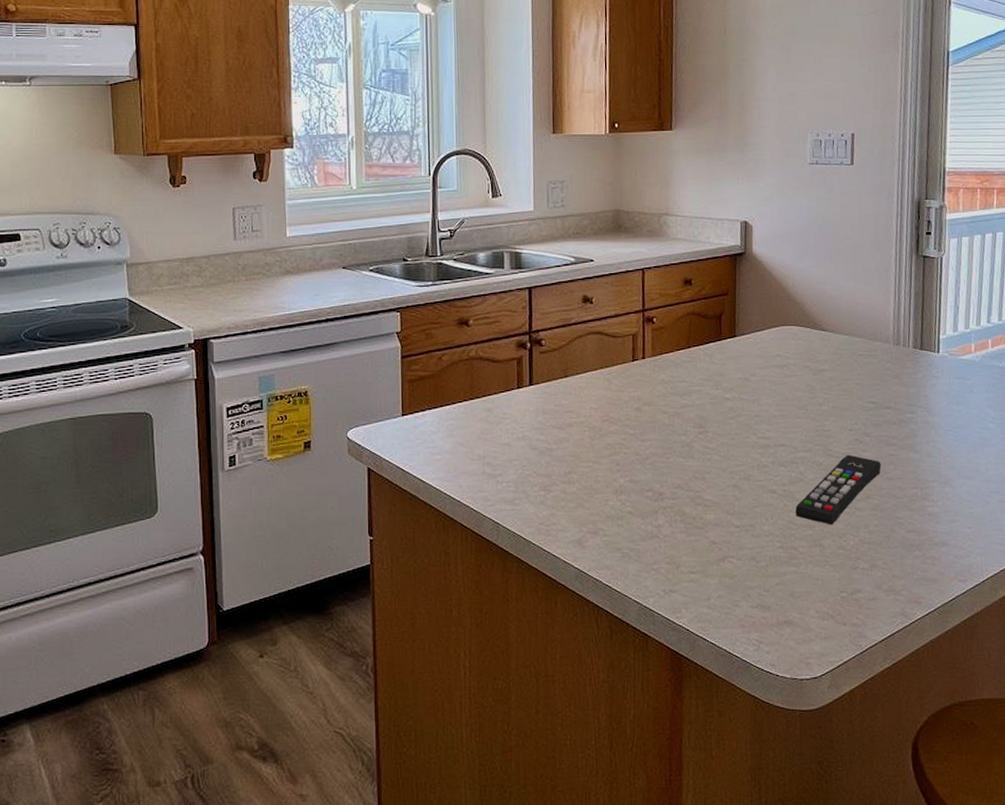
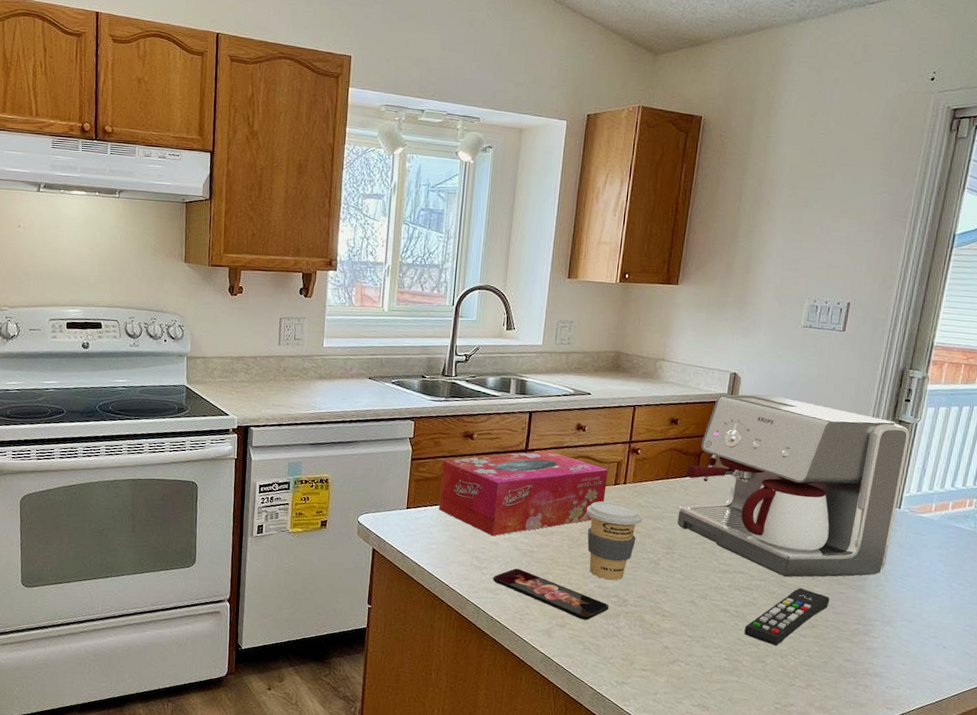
tissue box: none [438,330,624,437] -> present [439,450,608,536]
smartphone: none [510,471,645,523] -> present [493,568,609,620]
coffee cup: none [604,380,668,472] -> present [586,501,642,581]
coffee maker: none [706,242,937,444] -> present [677,394,910,578]

